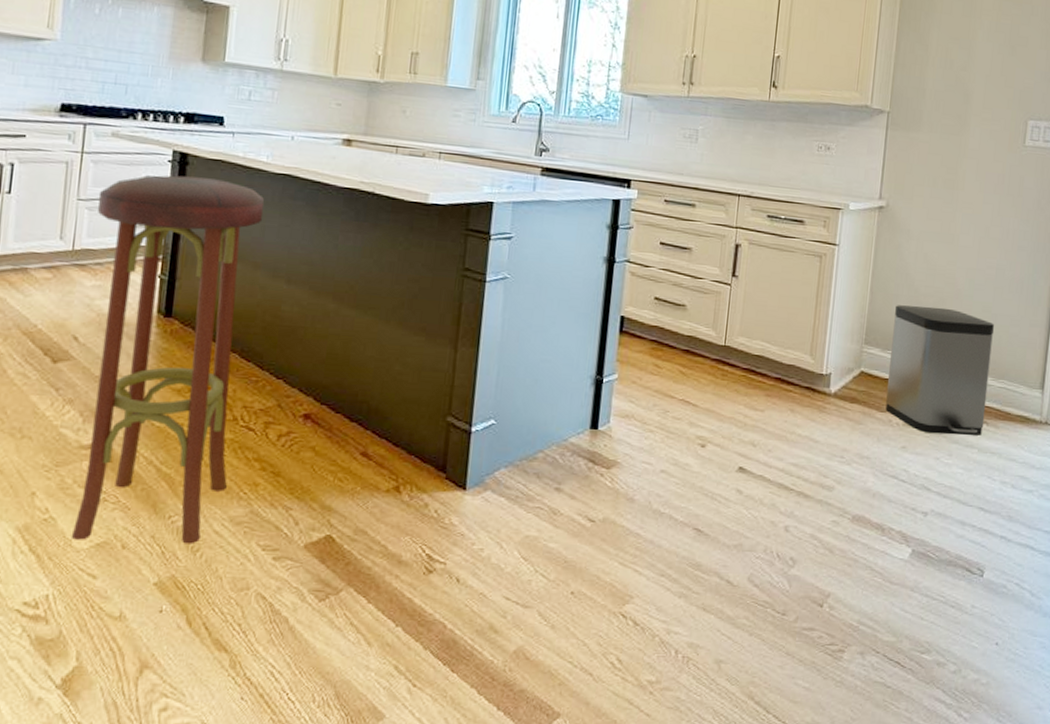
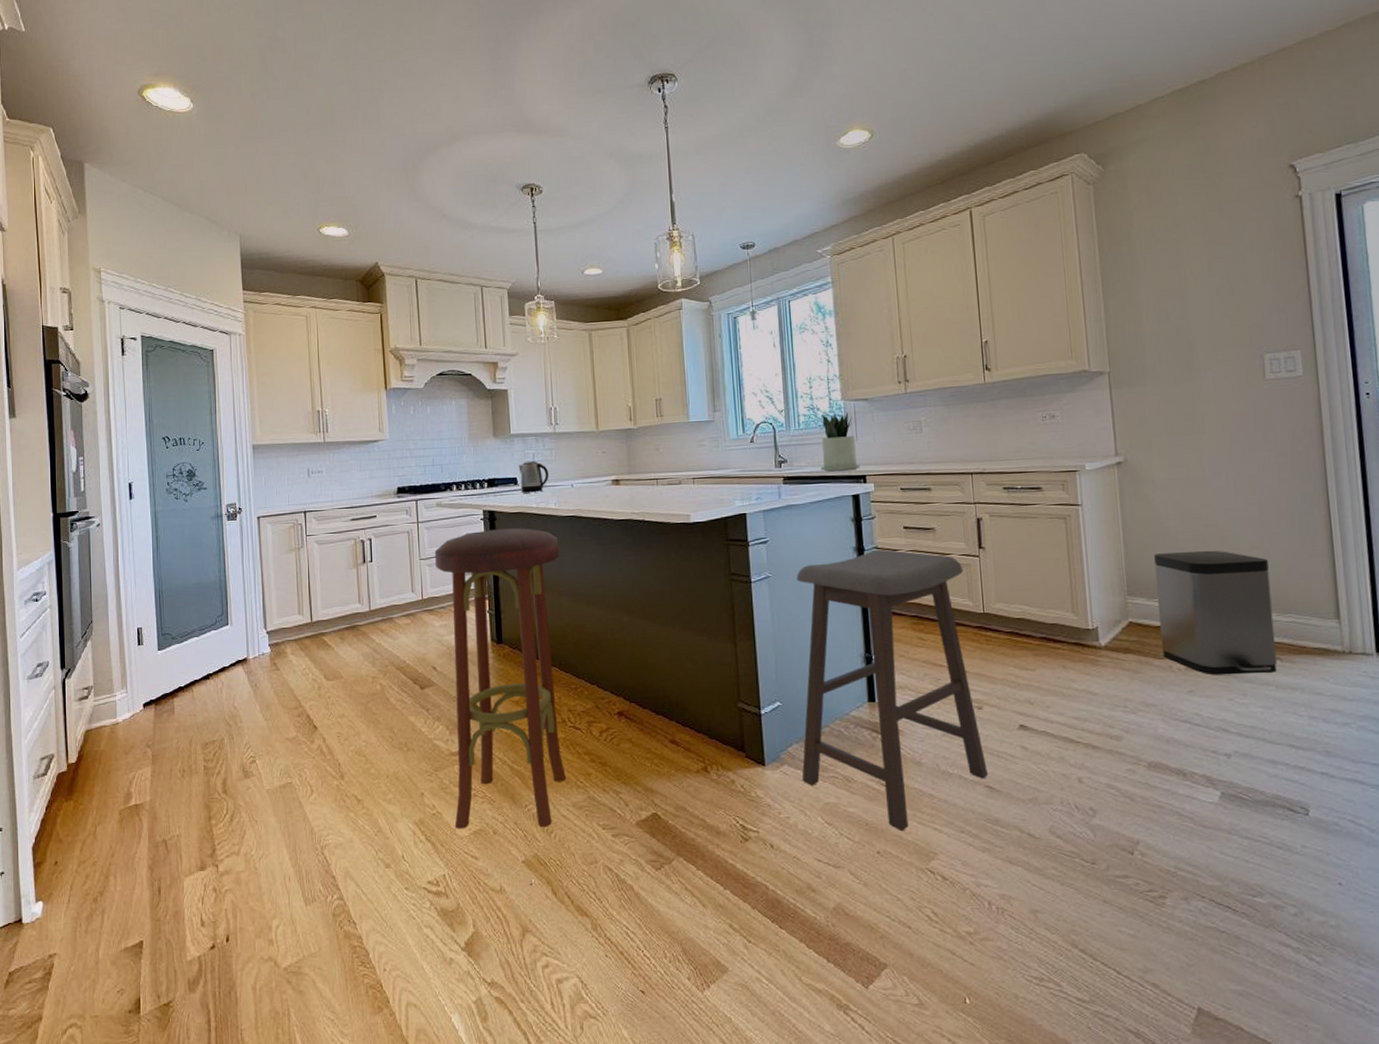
kettle: none [226,98,267,140] -> present [518,460,549,493]
bar stool: none [504,263,713,570] -> present [796,549,989,830]
planter: none [584,103,628,172] -> present [820,412,861,472]

